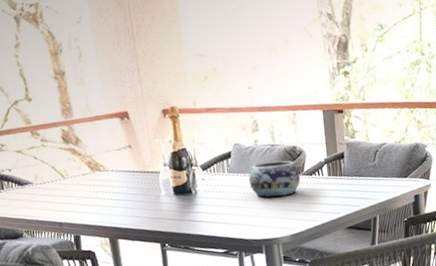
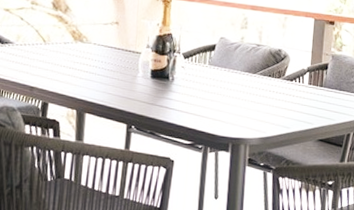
decorative bowl: present [248,160,301,198] -> none [228,60,281,97]

